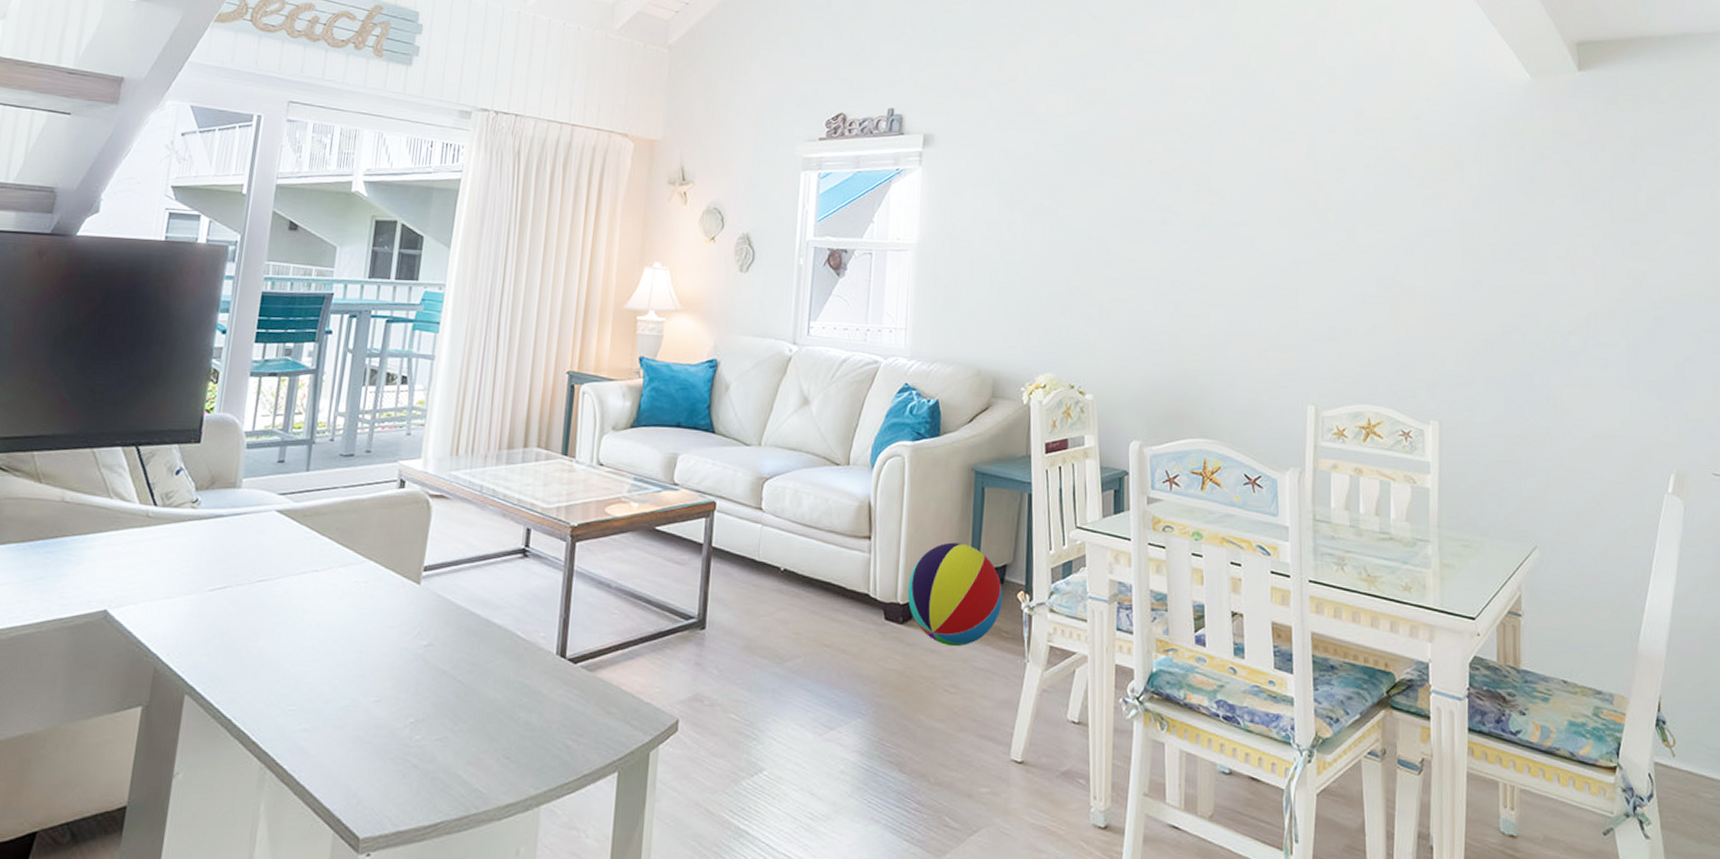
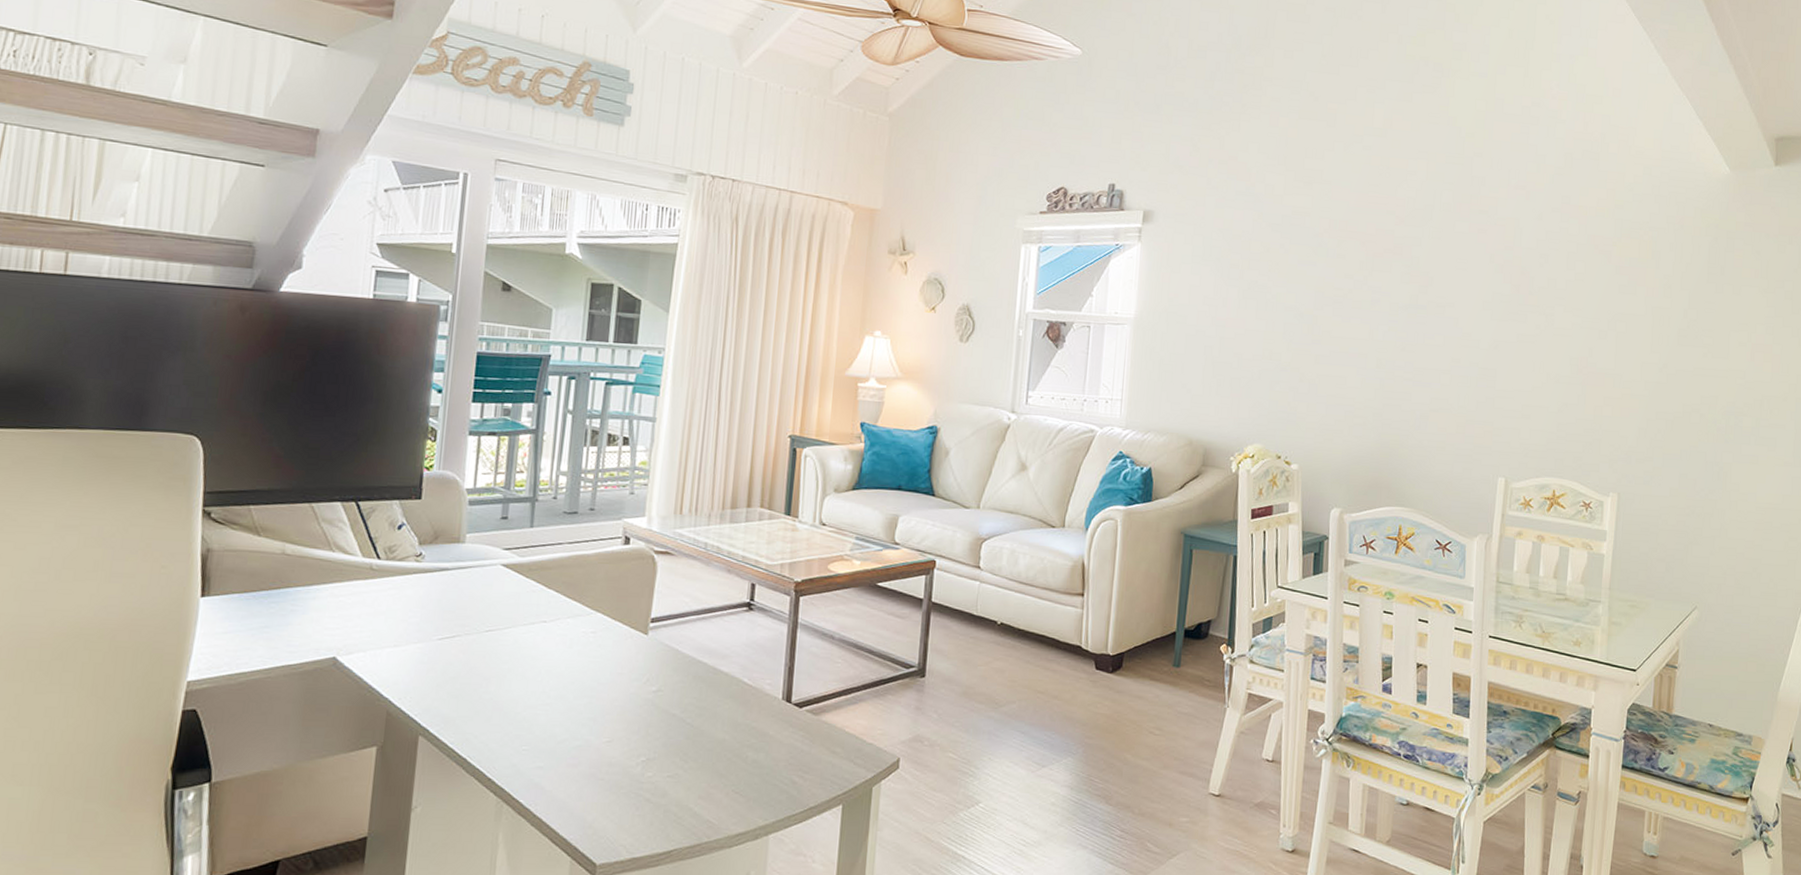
beach ball: present [907,542,1002,647] -> none [1117,599,1206,694]

